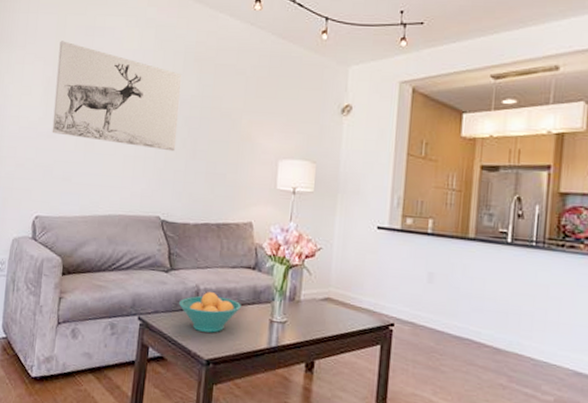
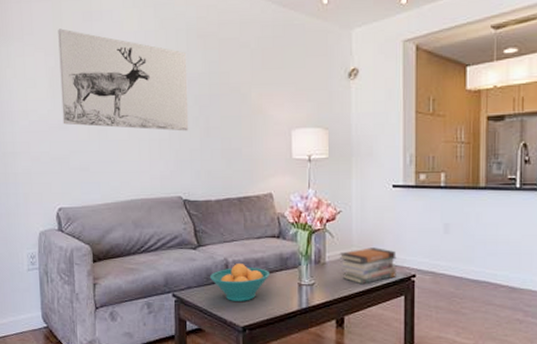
book stack: none [315,289,376,328] -> present [339,247,397,285]

